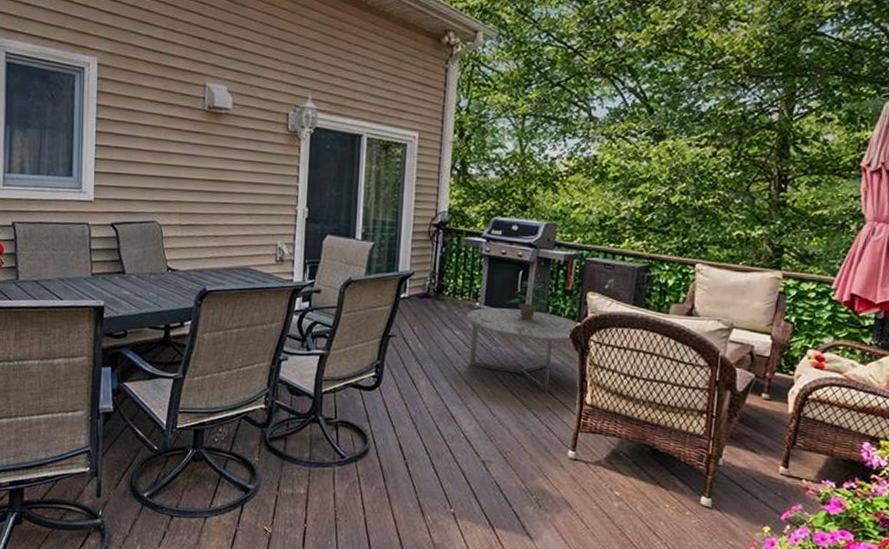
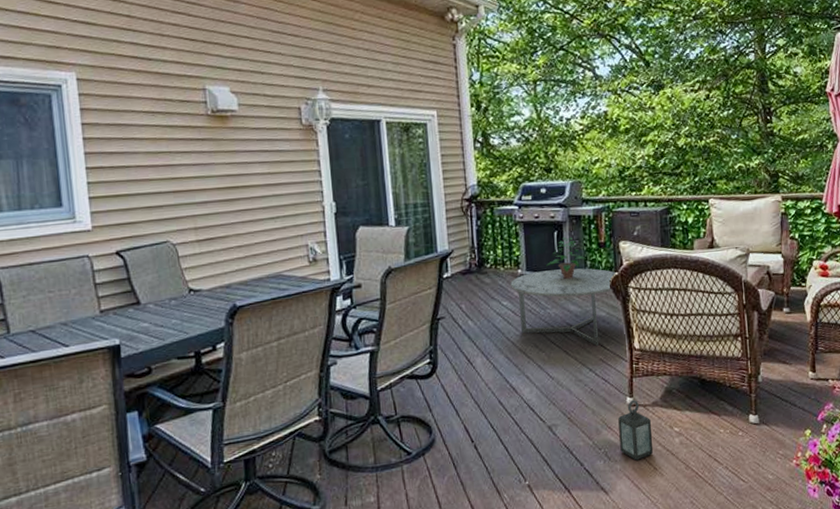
lantern: none [553,454,592,515] -> present [618,400,654,461]

